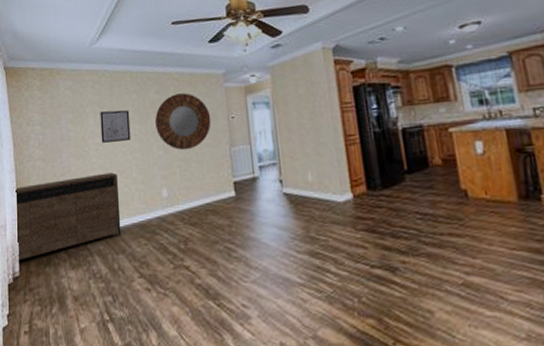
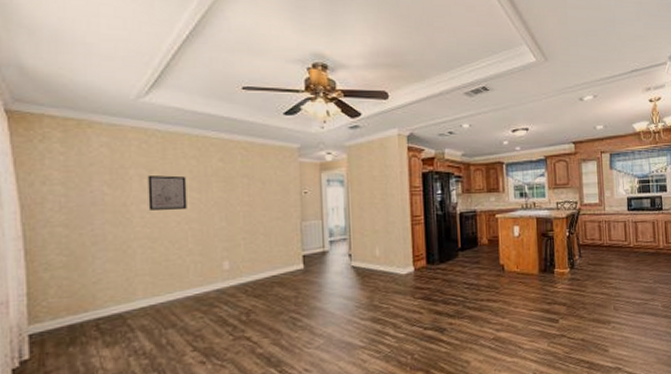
sideboard: present [14,172,122,262] -> none [22,243,172,343]
home mirror: present [155,93,211,151] -> none [218,164,282,223]

